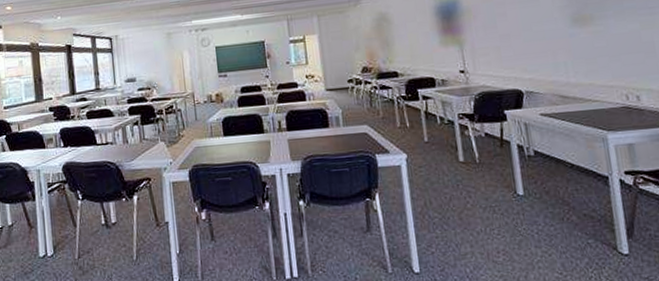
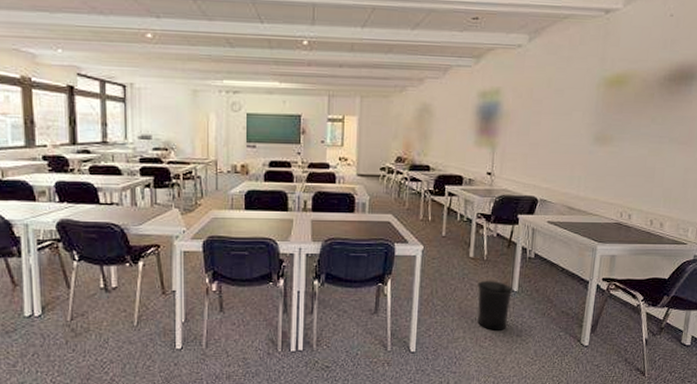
waste bin: none [475,185,520,243] -> present [477,281,513,331]

